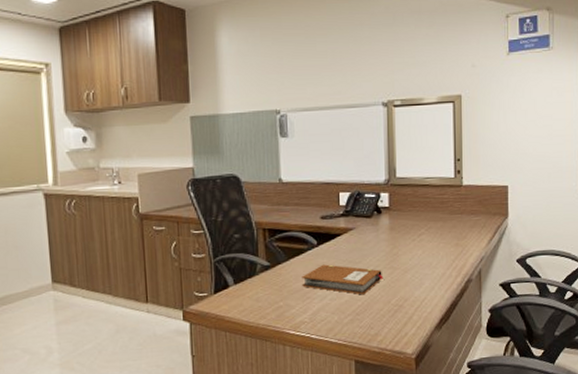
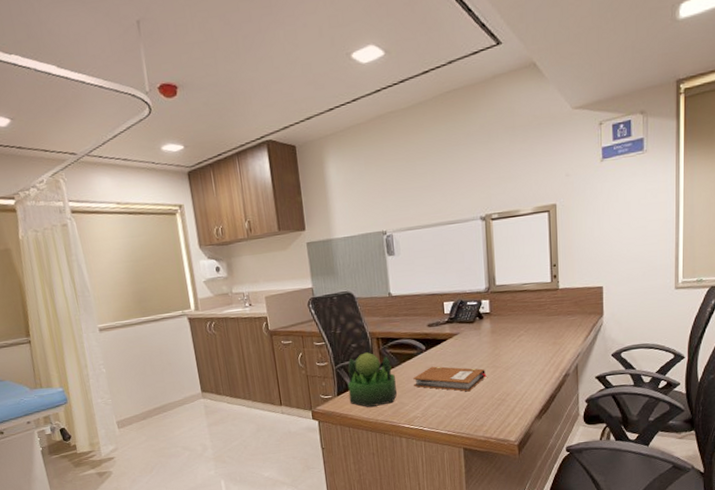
plant: none [227,244,282,308] -> present [347,352,397,407]

